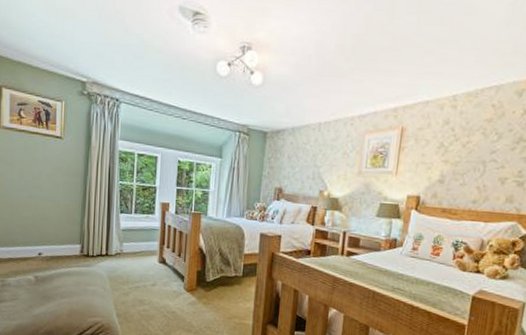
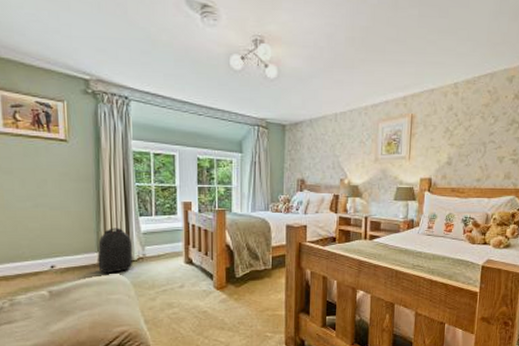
backpack: none [79,222,112,266] -> present [98,228,133,274]

